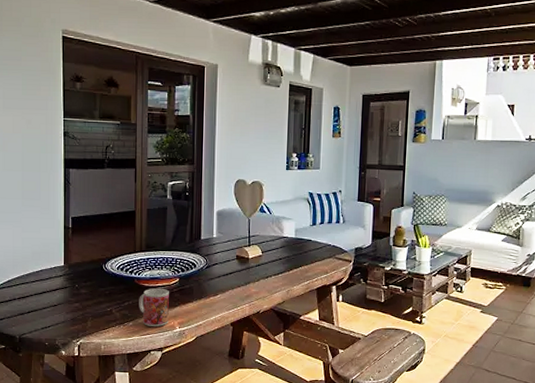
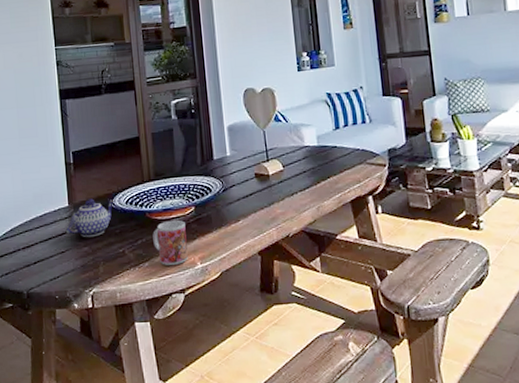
teapot: none [60,261,107,296] -> present [66,199,114,238]

